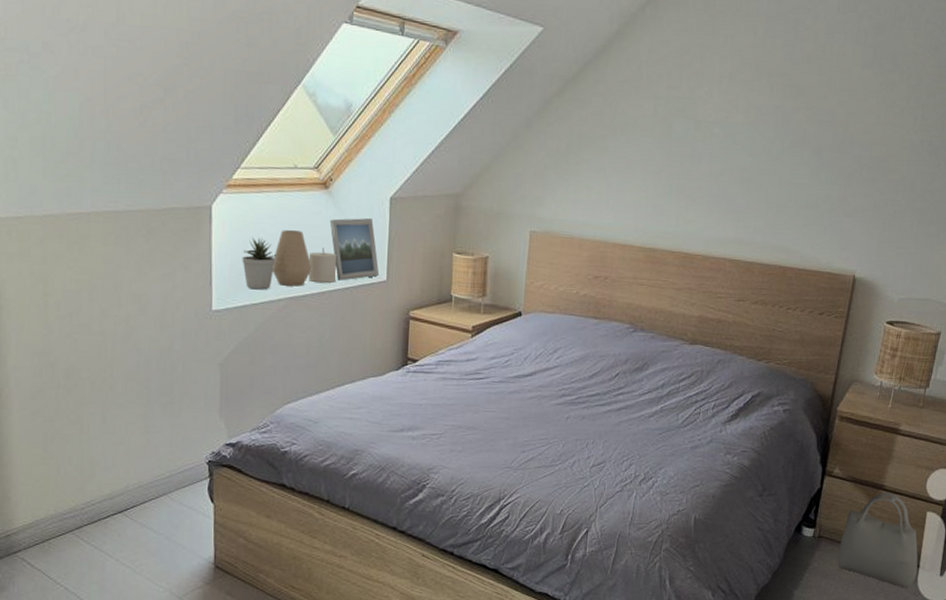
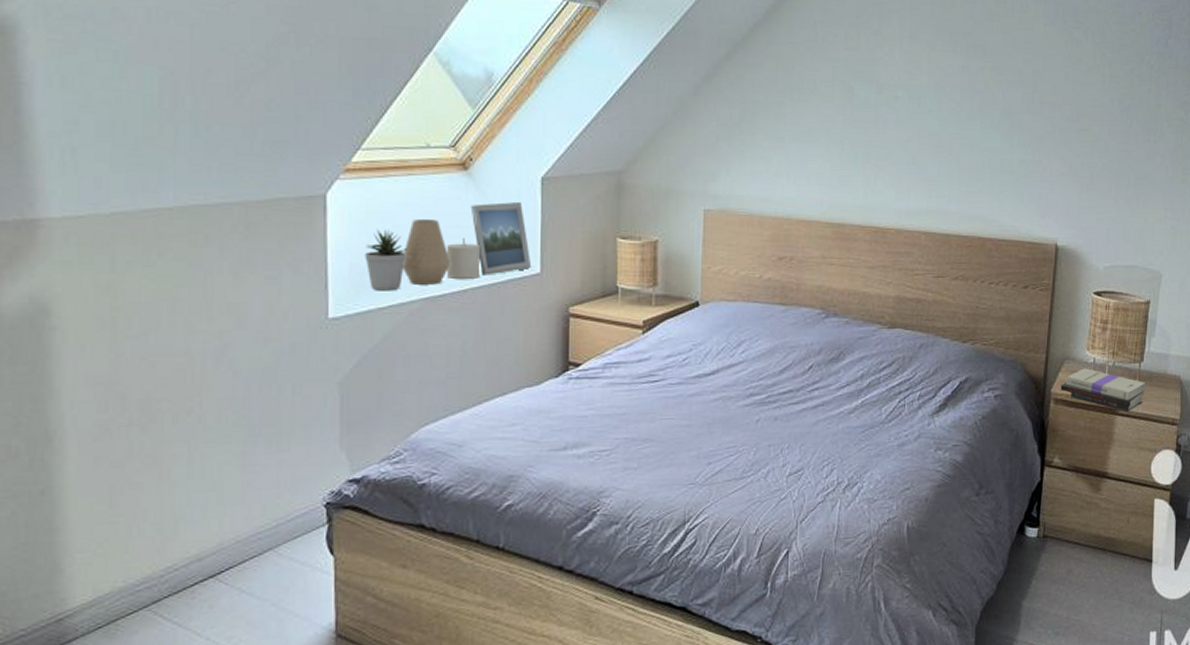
handbag: present [837,493,918,588] -> none [1066,481,1151,587]
books: none [846,390,930,433] -> present [1060,368,1146,413]

